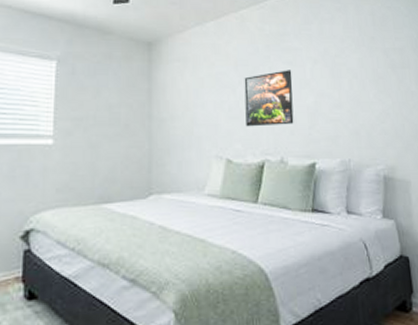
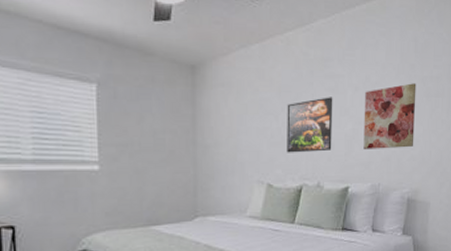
wall art: none [325,55,384,122] -> present [363,83,416,149]

